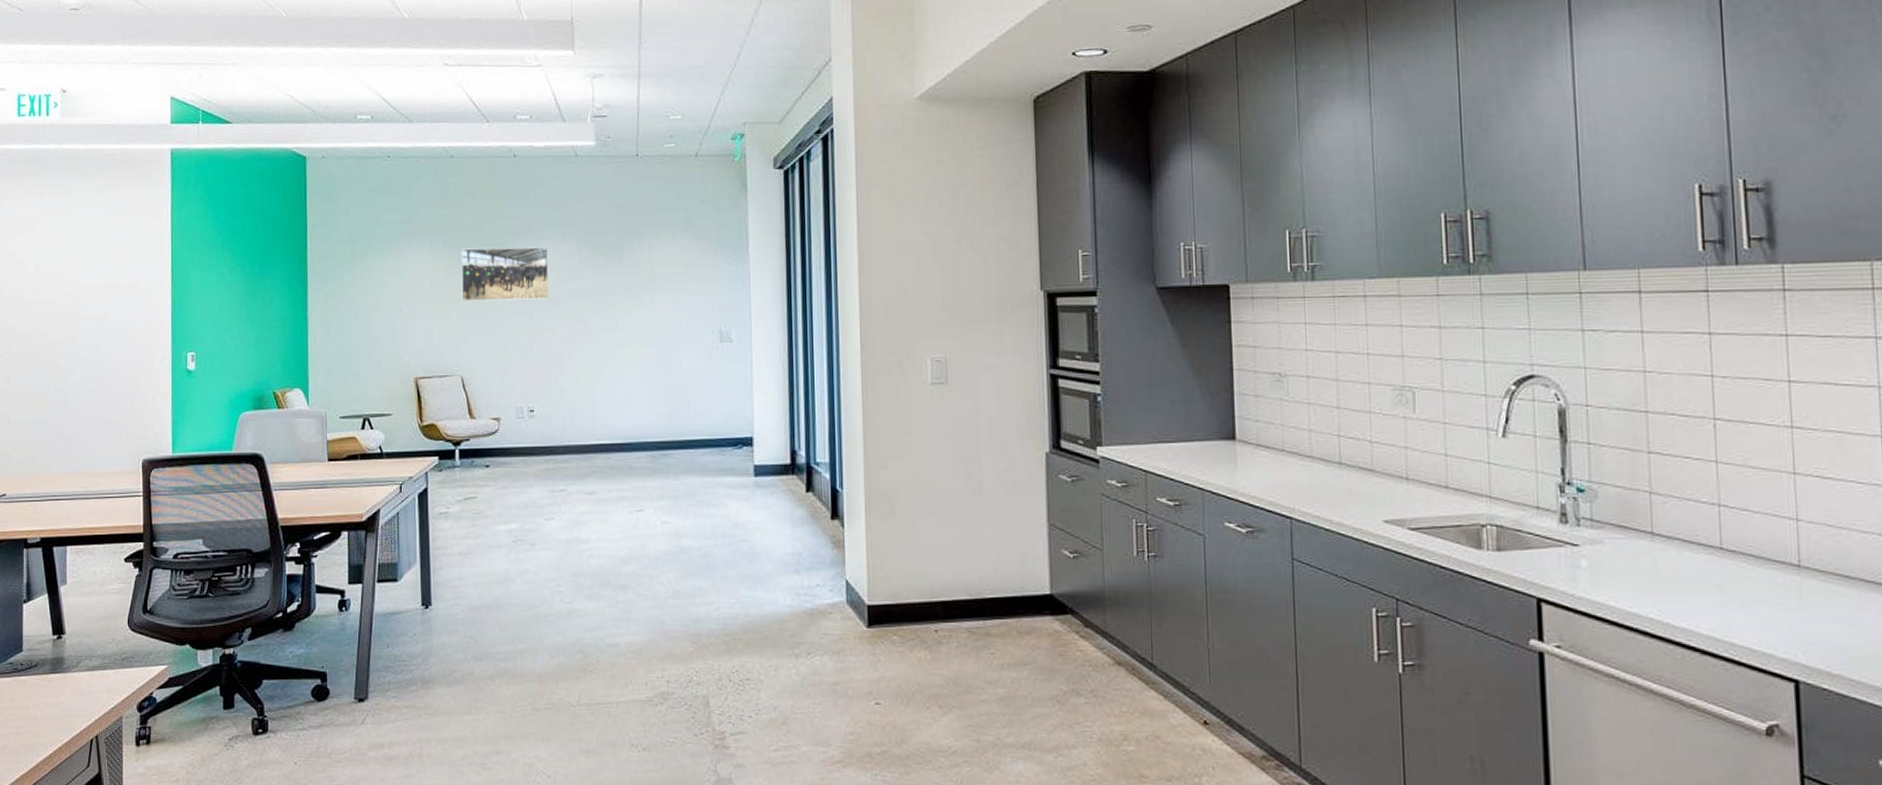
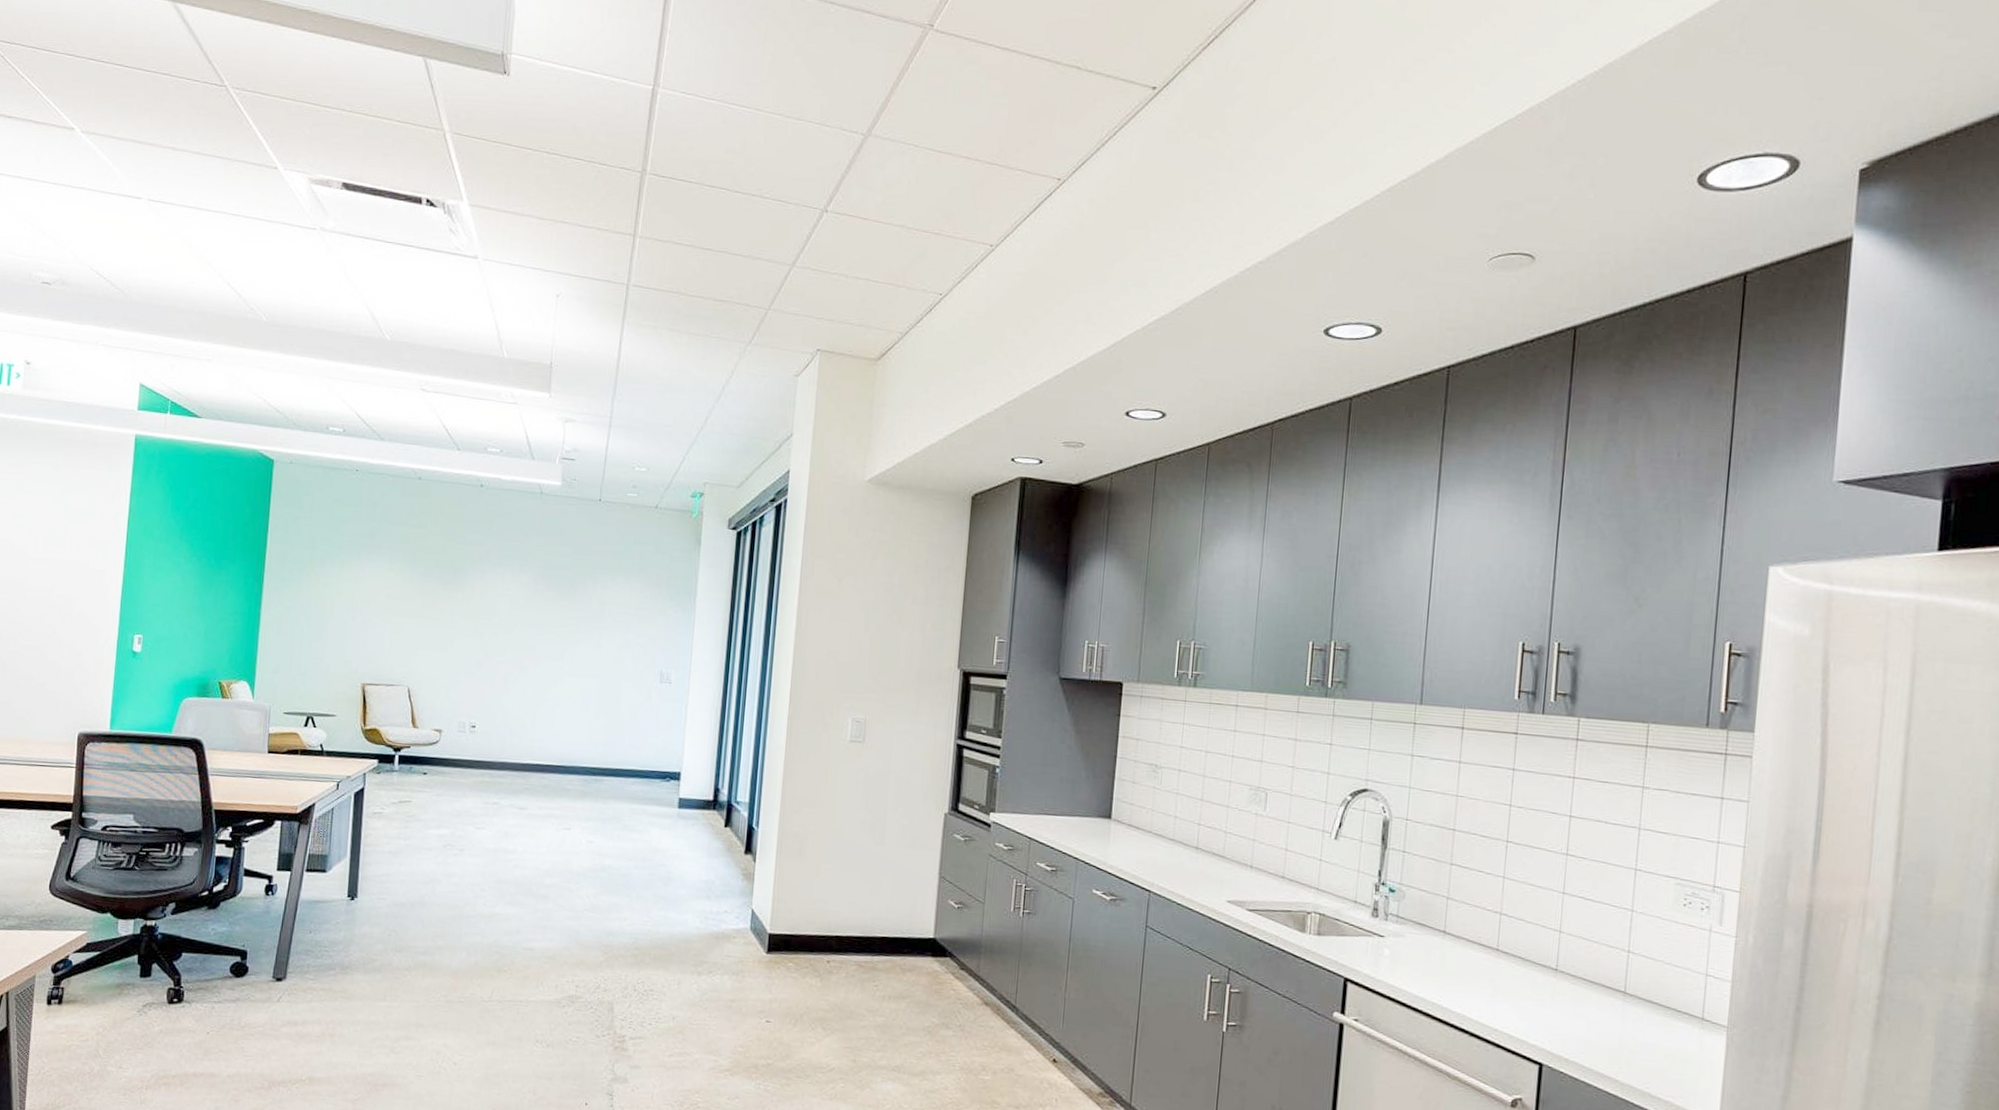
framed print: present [461,247,550,302] -> none [416,567,505,624]

